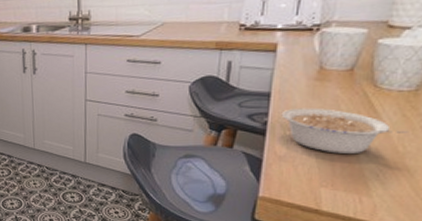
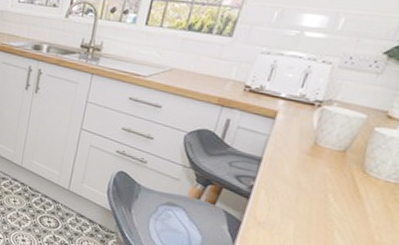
legume: present [281,108,408,155] -> none [268,177,387,235]

